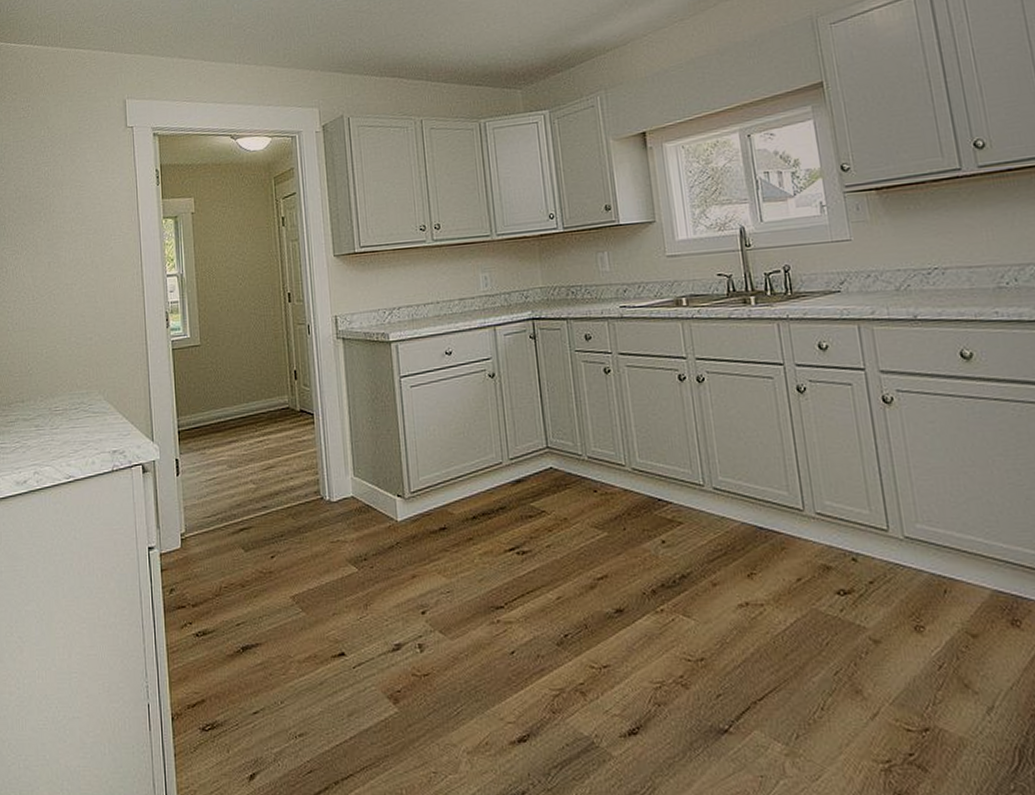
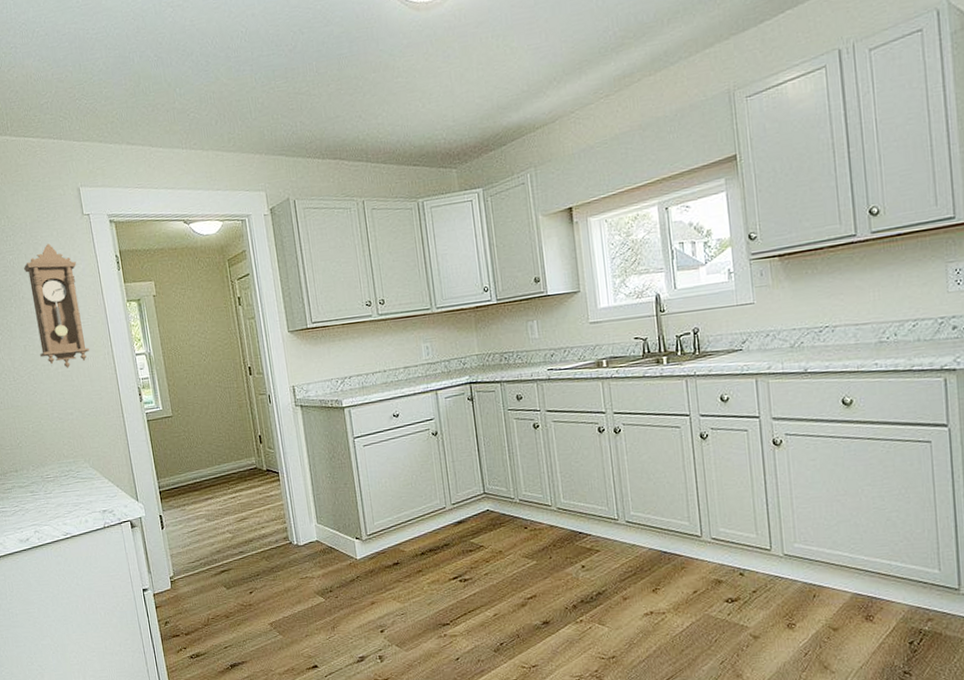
pendulum clock: none [57,156,118,288] -> present [23,244,90,368]

